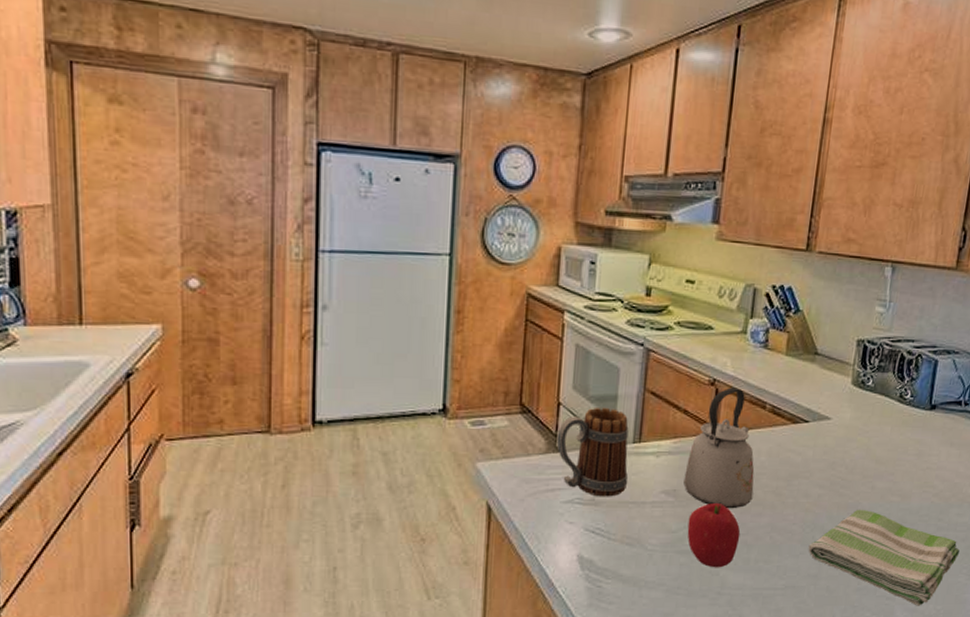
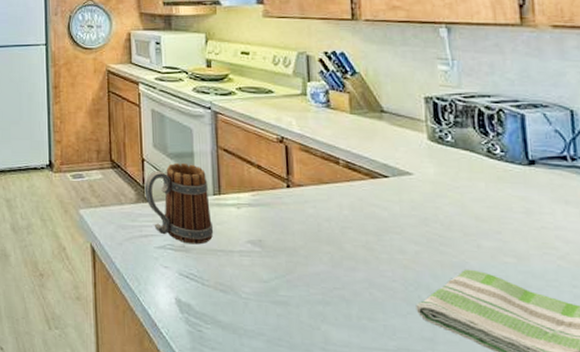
kettle: present [683,387,755,509] -> none [267,144,343,262]
fruit: present [687,502,741,568] -> none [278,254,336,322]

